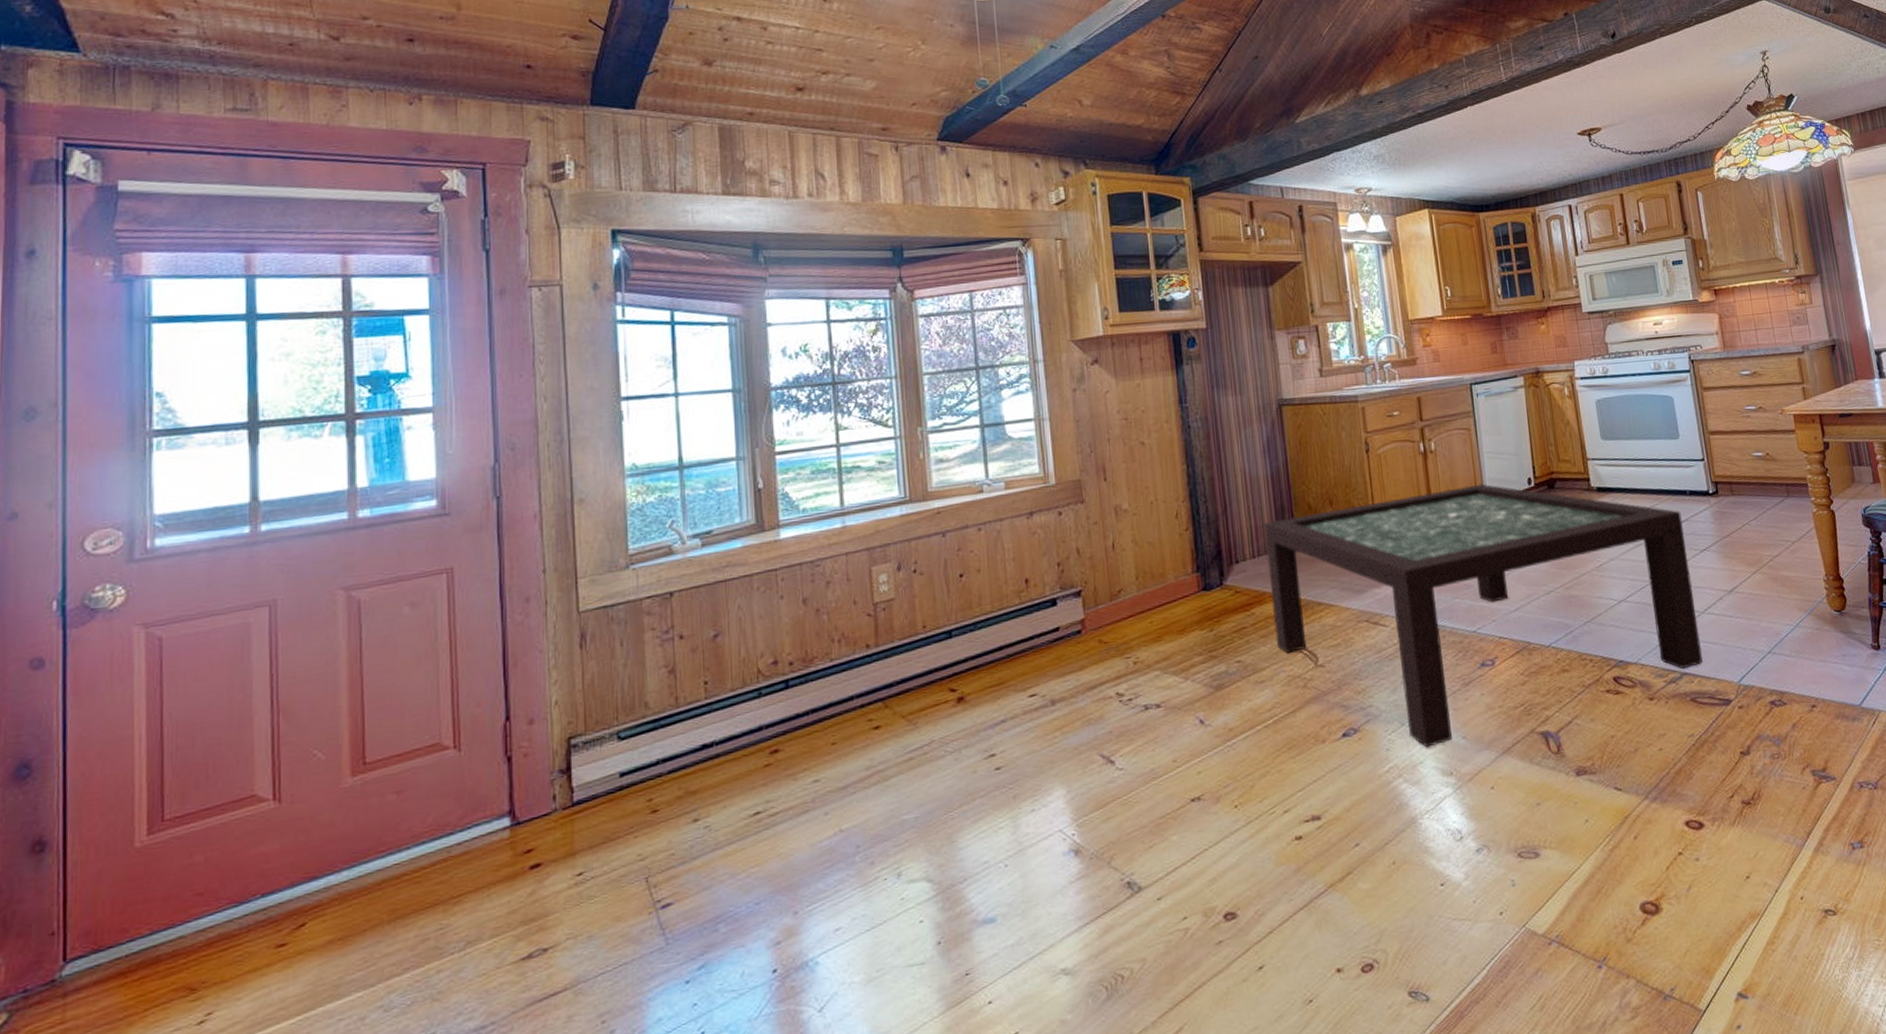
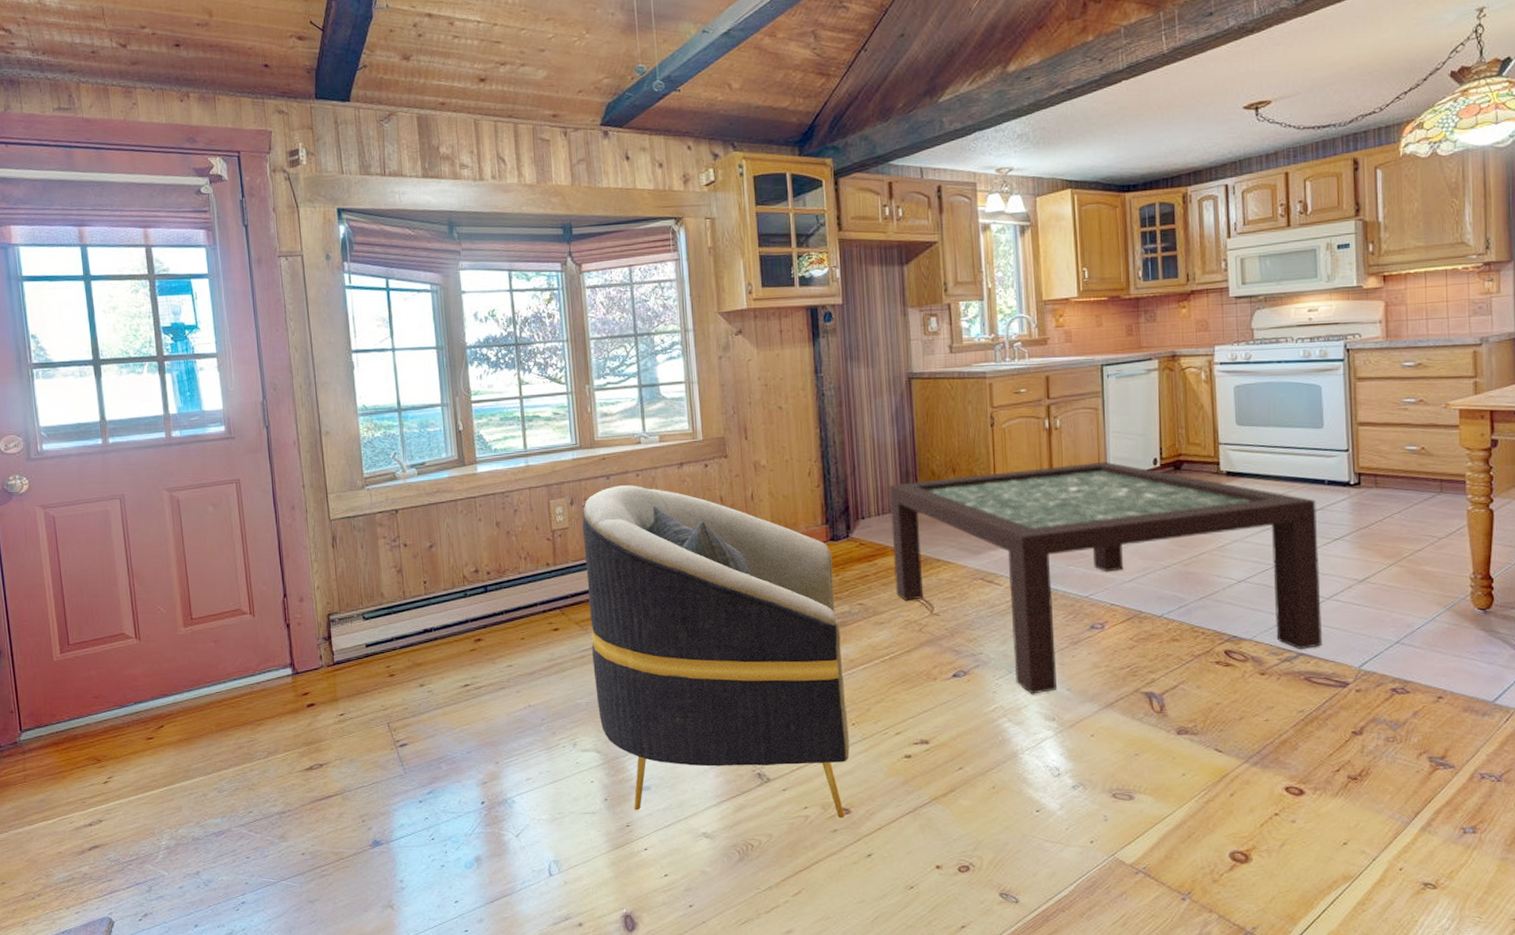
armchair: none [911,541,1233,953] -> present [582,485,850,819]

